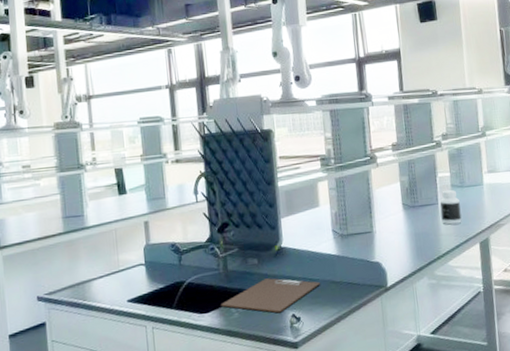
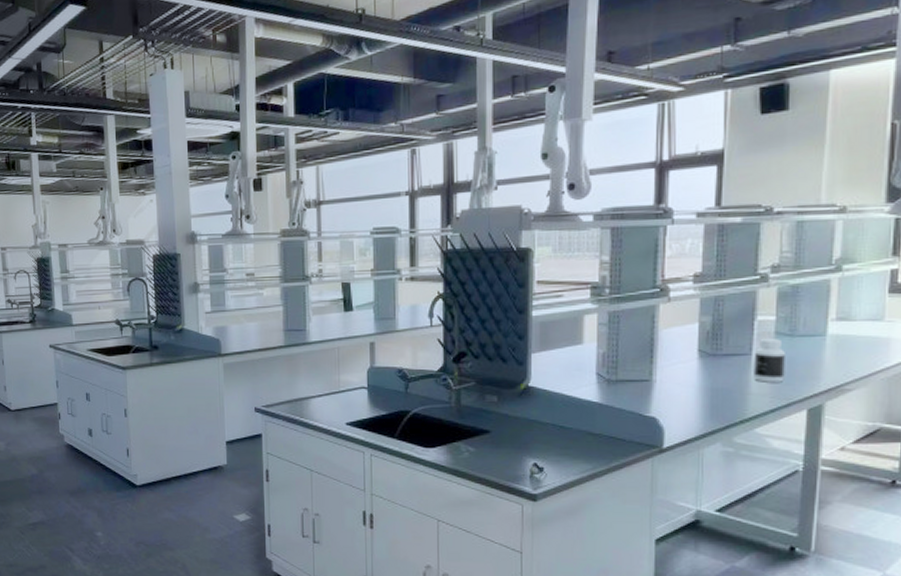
clipboard: present [221,278,321,313] -> none [449,419,574,460]

